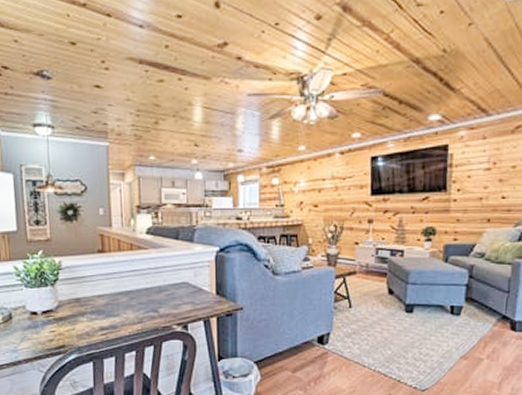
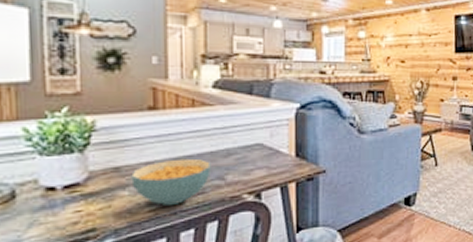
cereal bowl: none [88,293,147,331] -> present [131,158,211,205]

